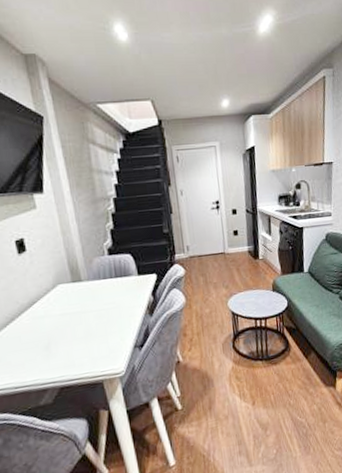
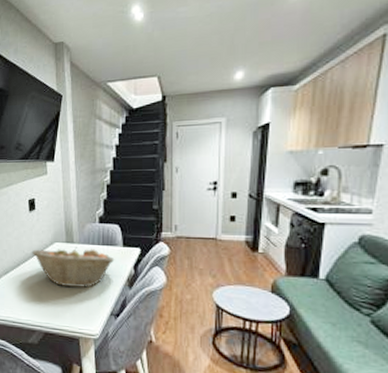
fruit basket: none [28,283,132,331] -> present [31,247,115,288]

